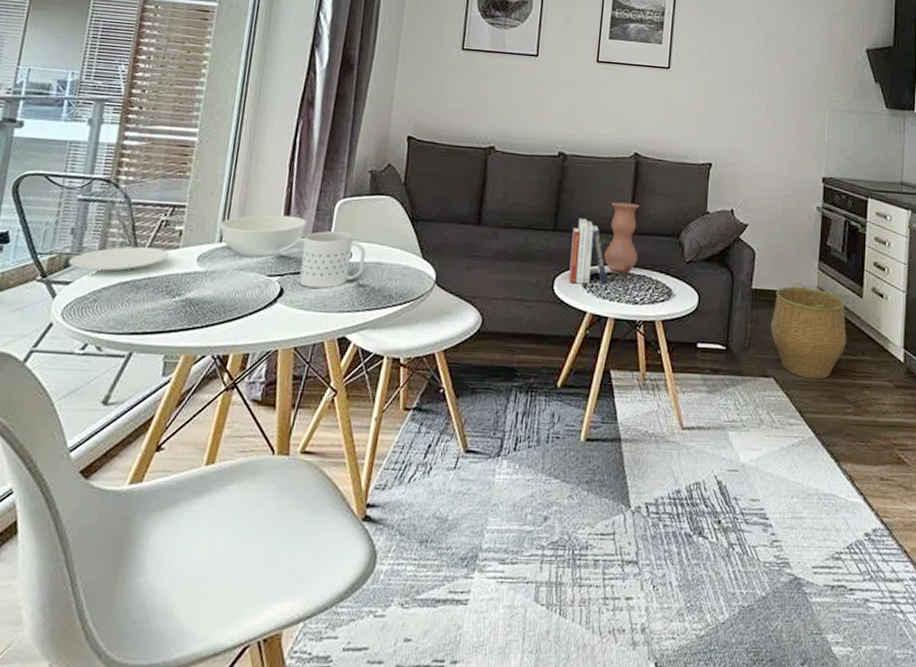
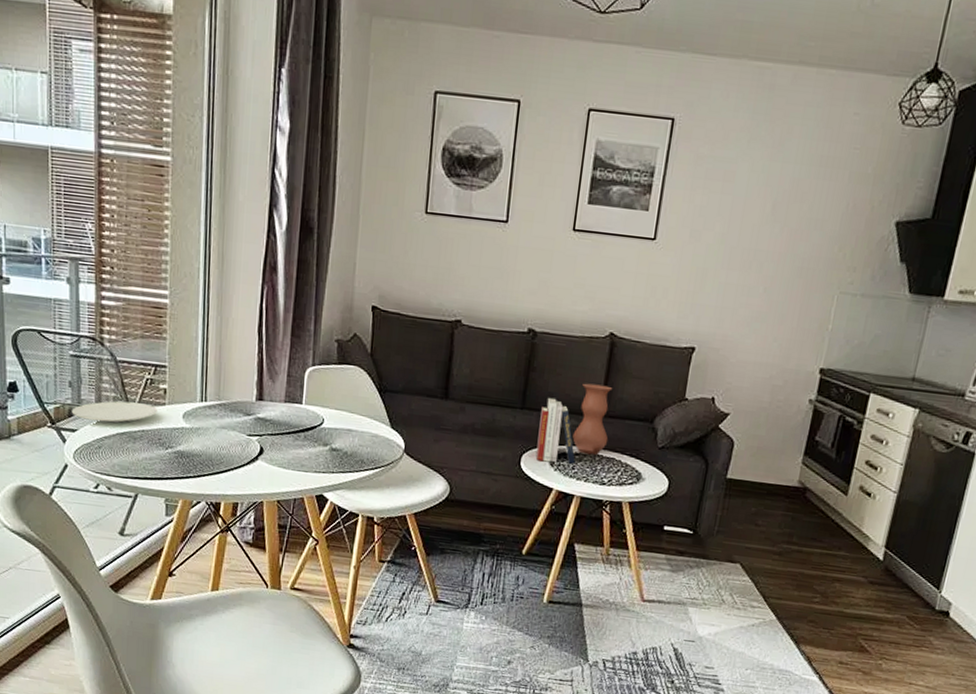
bowl: present [220,214,308,258] -> none [199,377,280,418]
mug: present [299,231,366,288] -> none [276,396,337,450]
basket: present [770,283,847,380] -> none [742,475,828,569]

